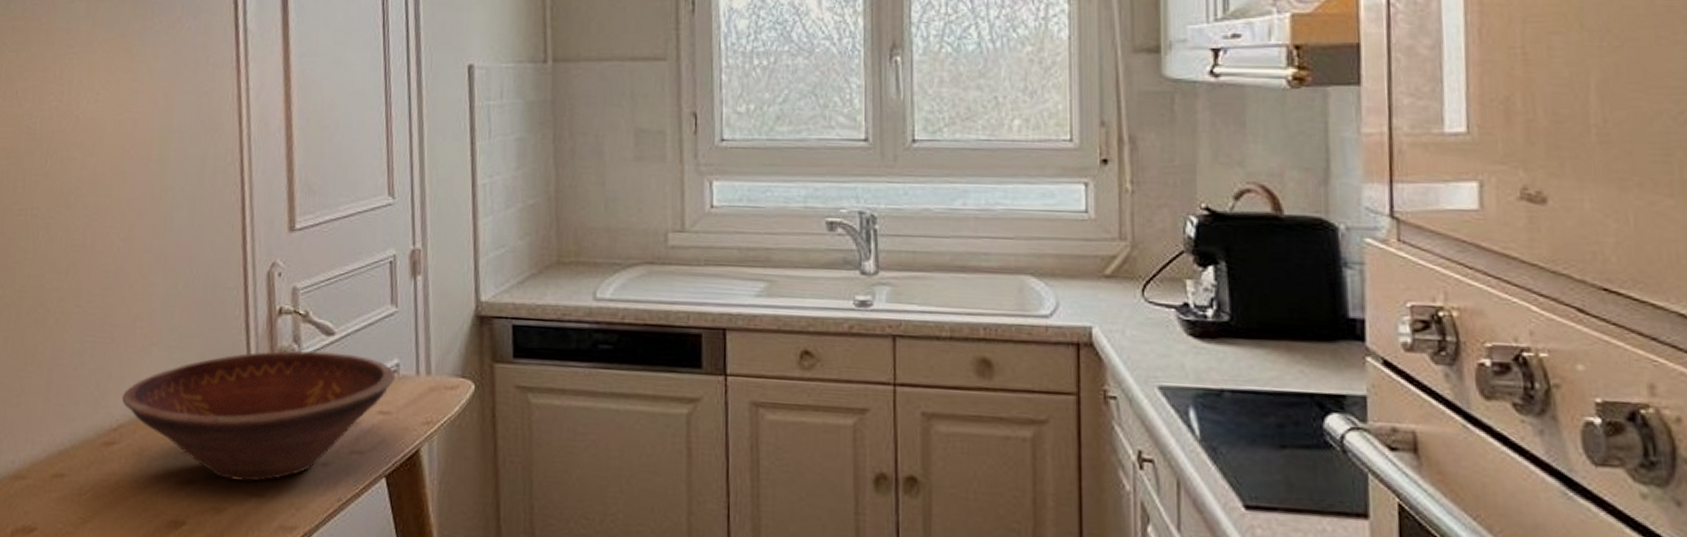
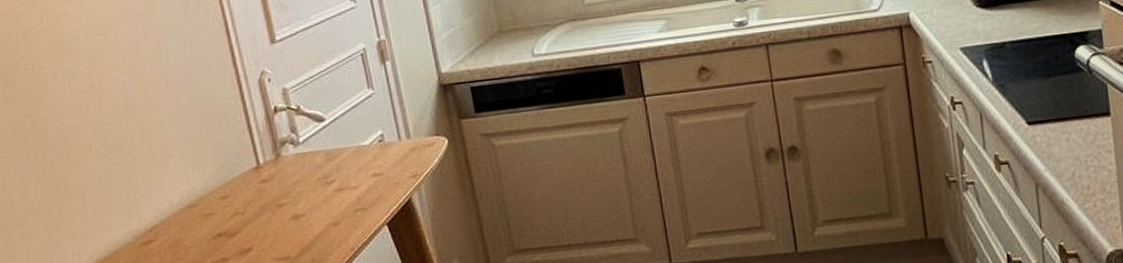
ceramic bowl: present [121,350,396,482] -> none [151,133,382,252]

